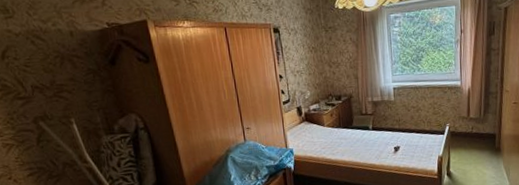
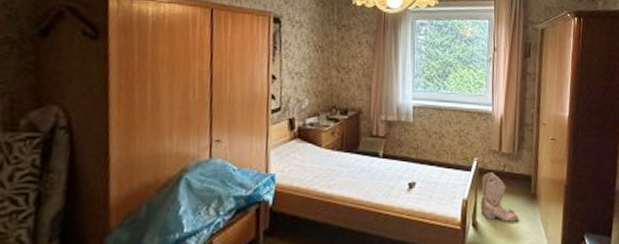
boots: none [452,134,485,171] -> present [480,172,518,222]

